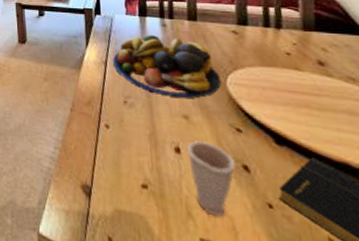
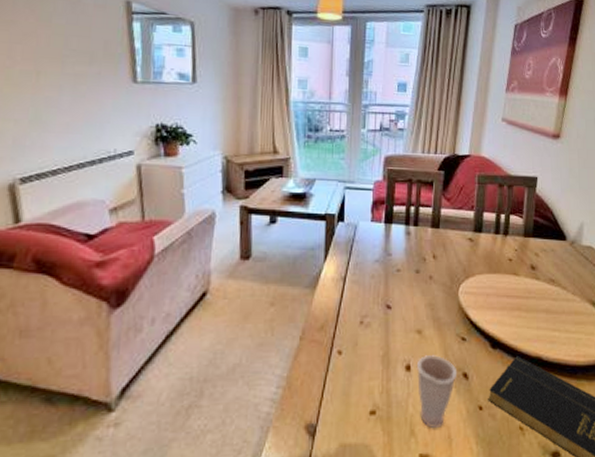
fruit bowl: present [113,35,222,99] -> none [353,245,454,313]

